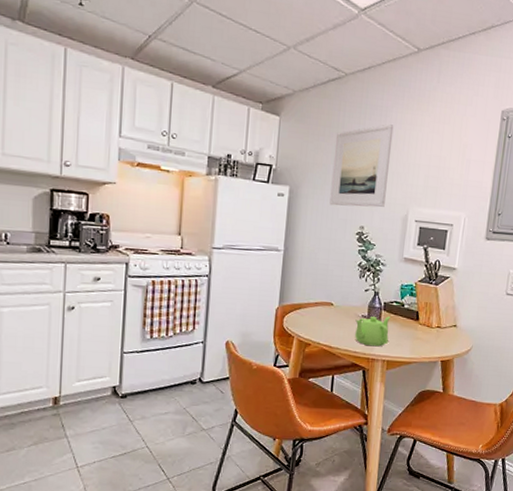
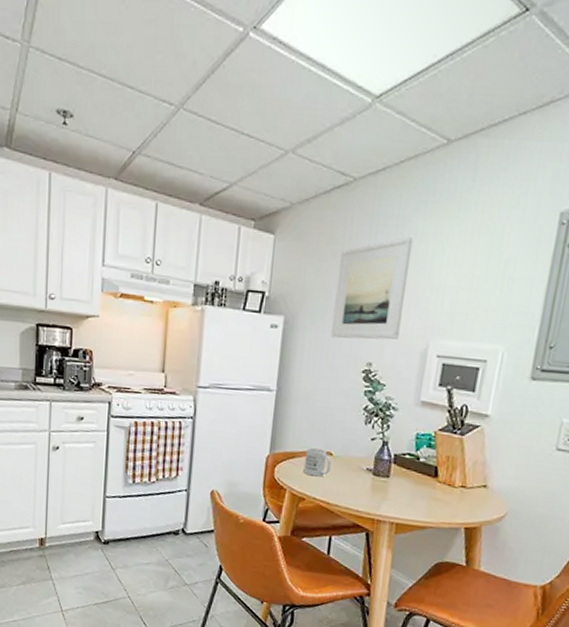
mug: none [308,299,333,324] -> present [303,447,332,477]
teapot: present [355,316,391,347] -> none [358,470,402,507]

